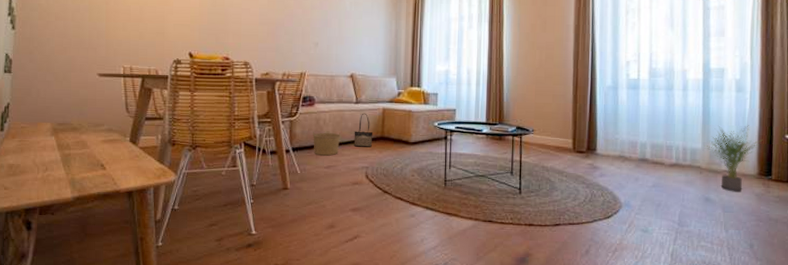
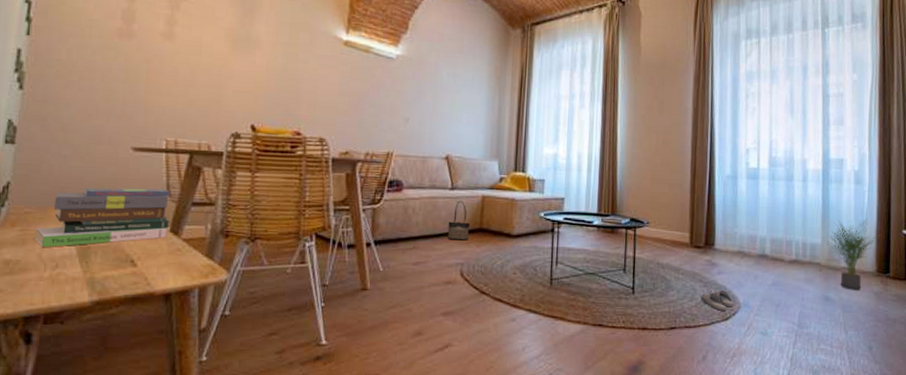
books: none [29,106,129,155] -> present [34,187,171,248]
basket: present [313,132,341,156] -> none [399,222,433,250]
slippers: none [583,191,614,210] -> present [701,290,733,311]

